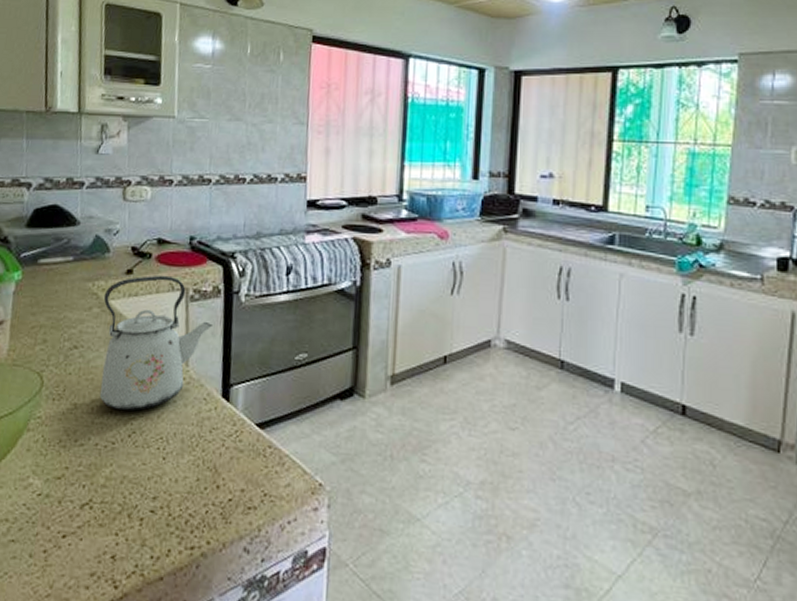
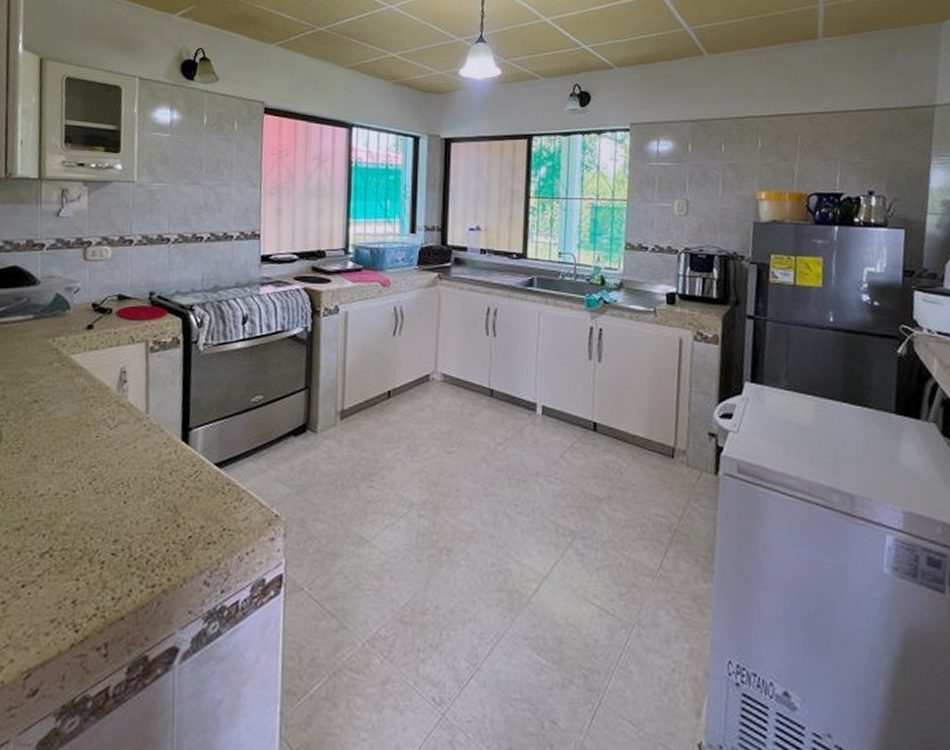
kettle: present [99,275,214,411] -> none [59,329,173,460]

